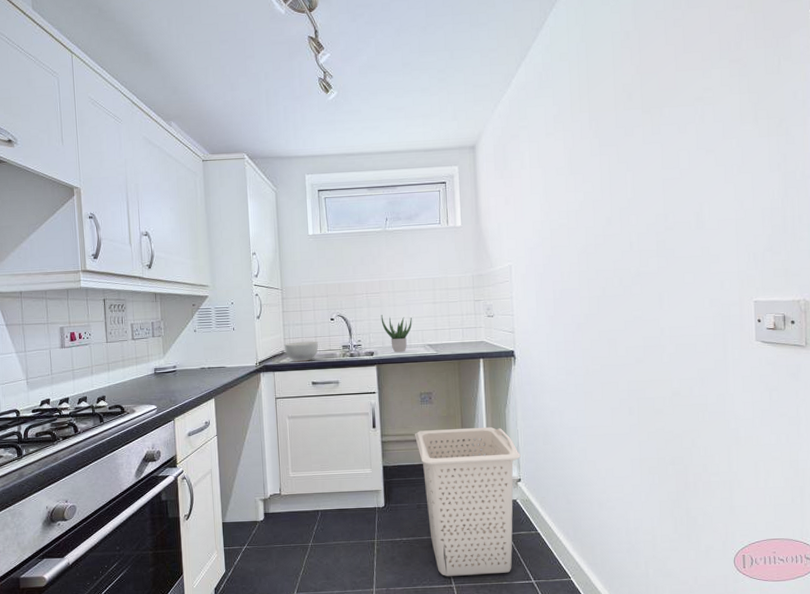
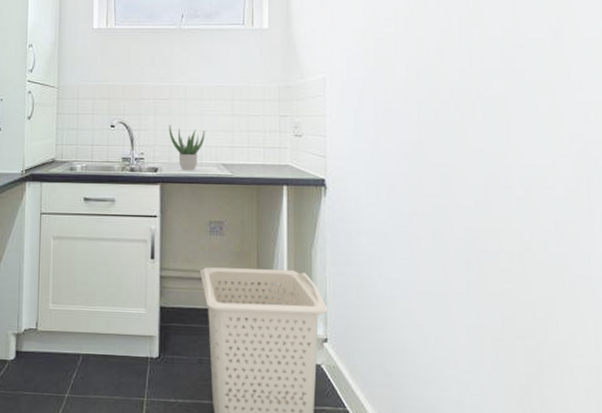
bowl: present [284,341,319,362] -> none [55,149,95,173]

